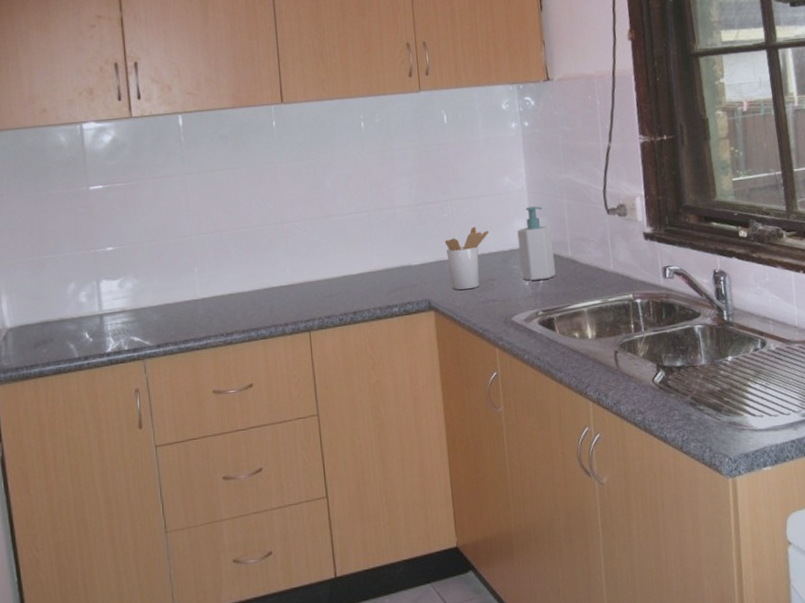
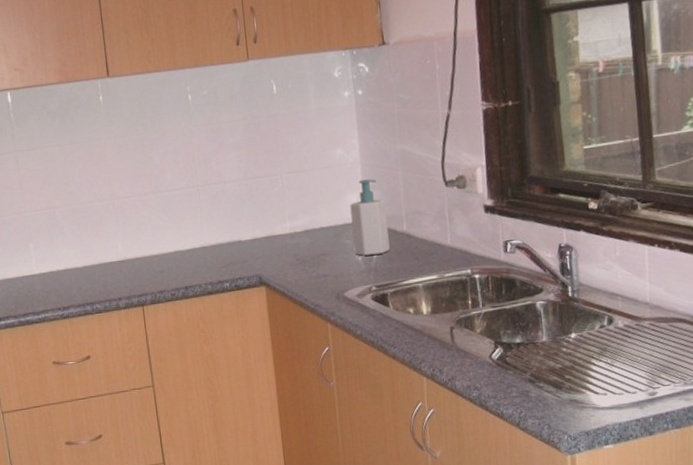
utensil holder: present [444,226,489,290] -> none [275,201,321,265]

